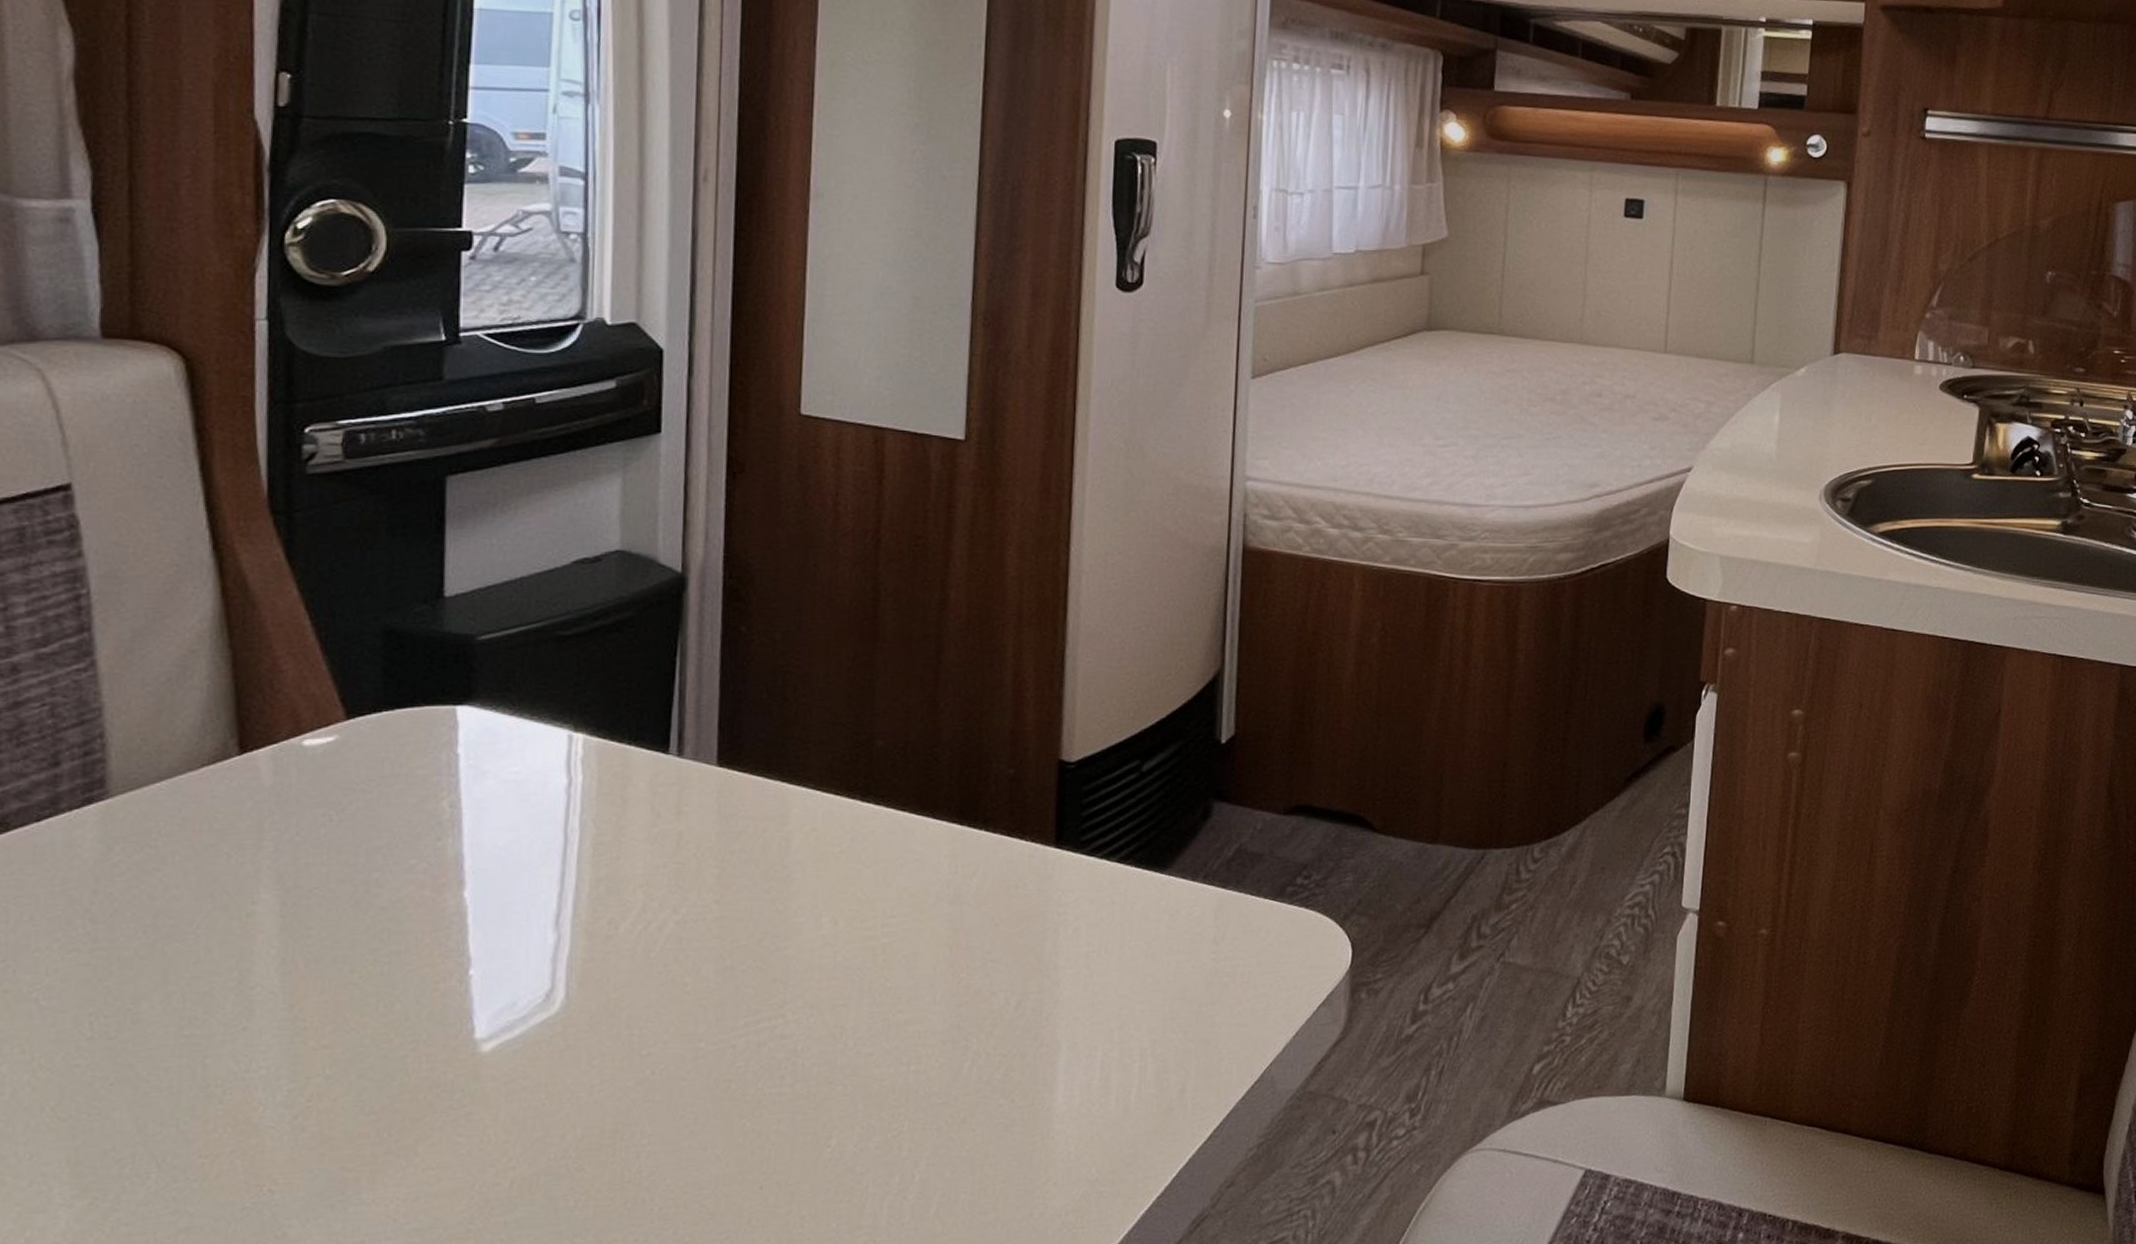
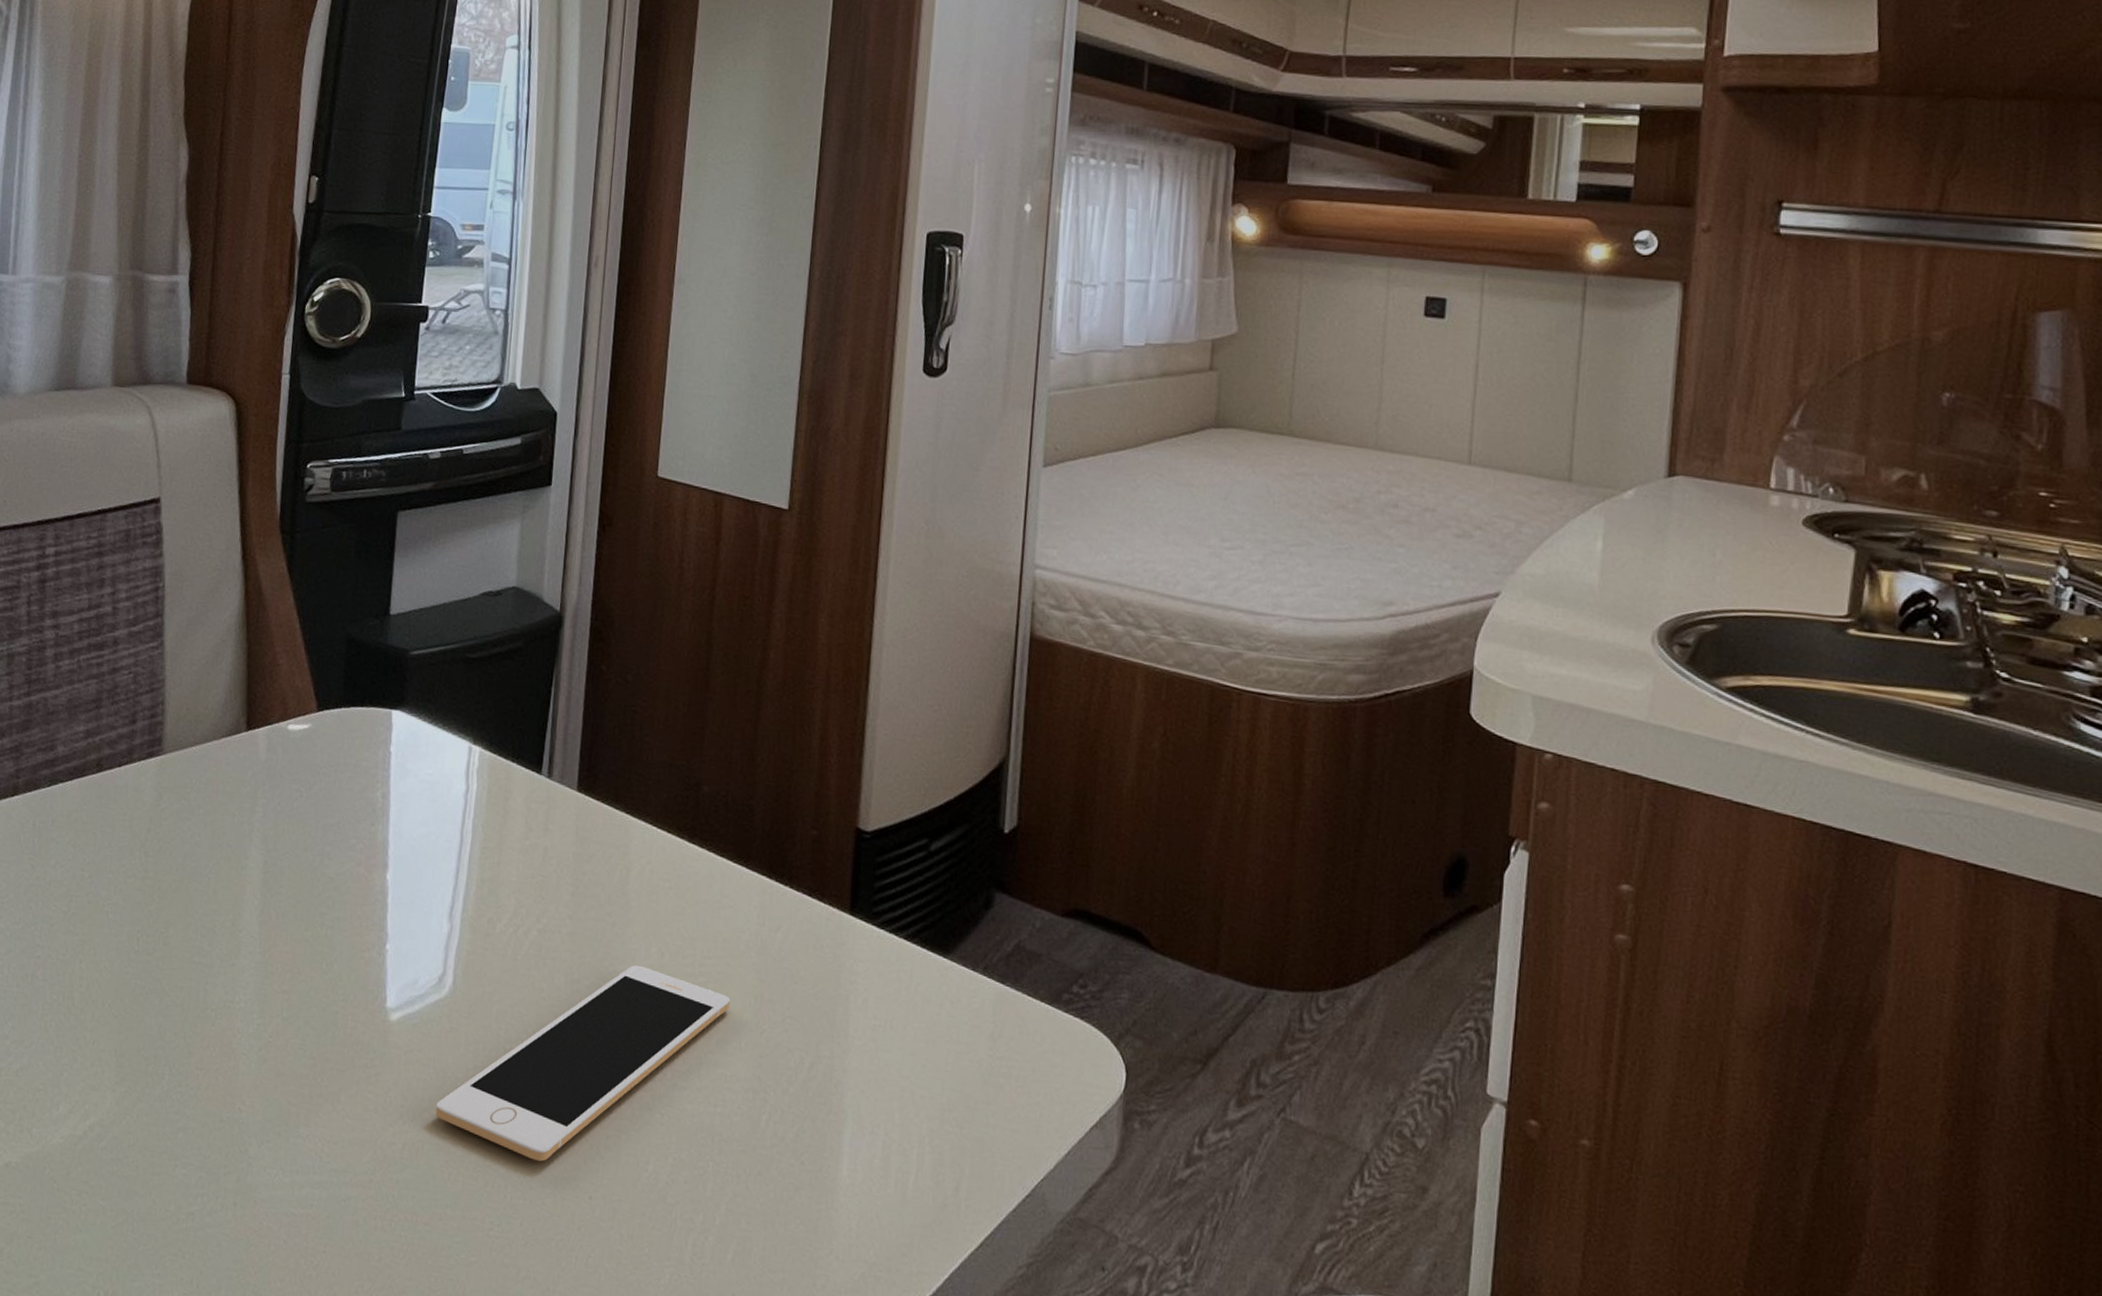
cell phone: none [553,938,921,1164] -> present [436,964,730,1162]

